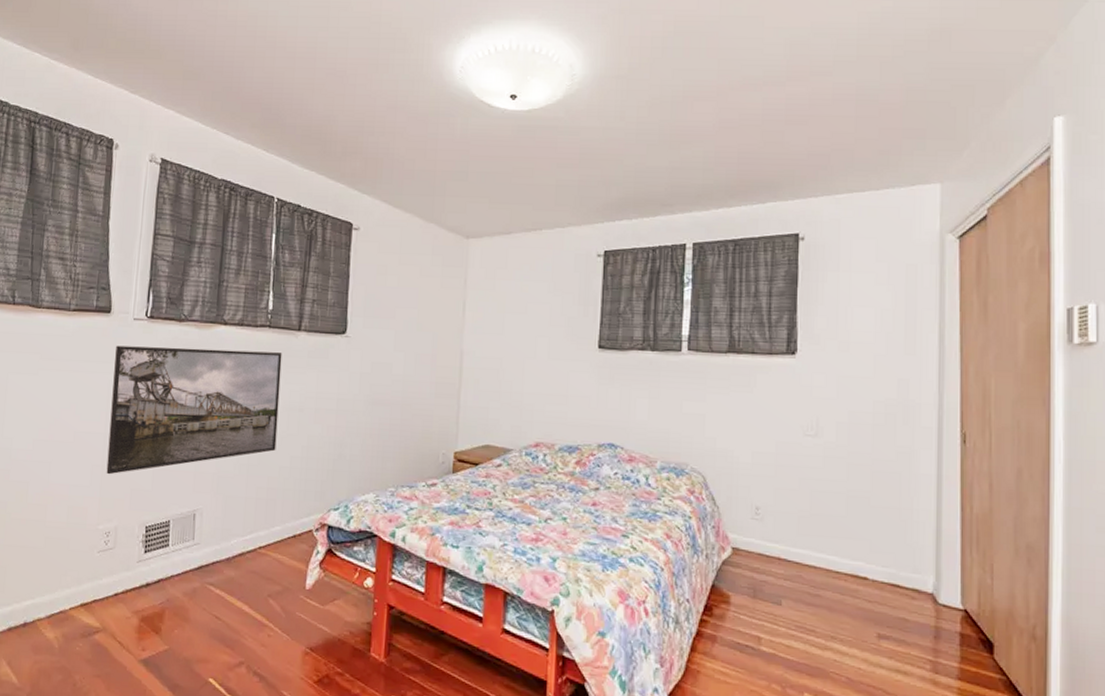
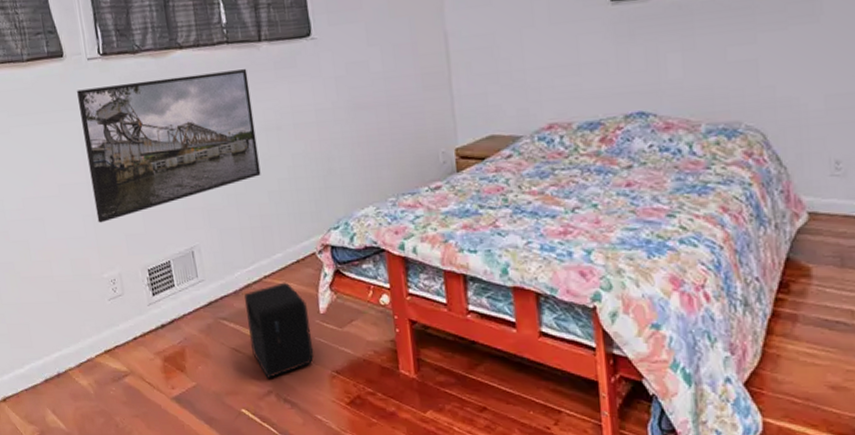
air purifier: none [232,554,295,649] -> present [244,282,314,378]

